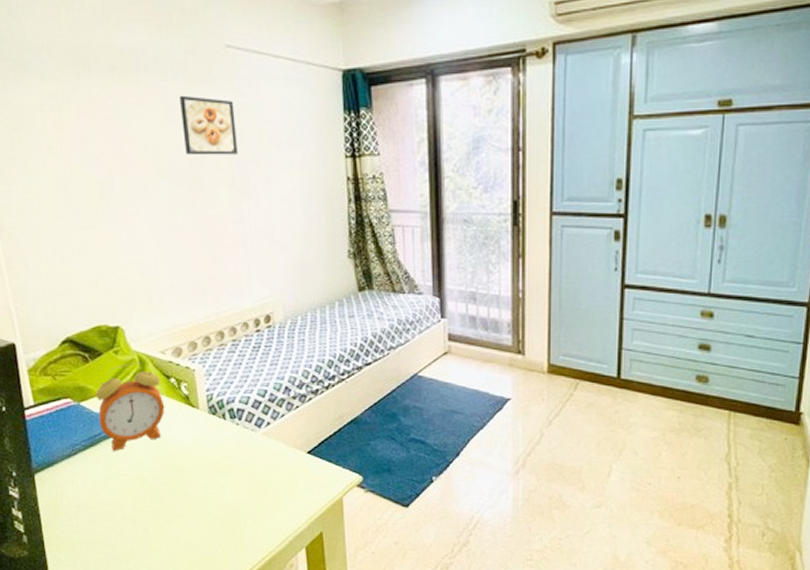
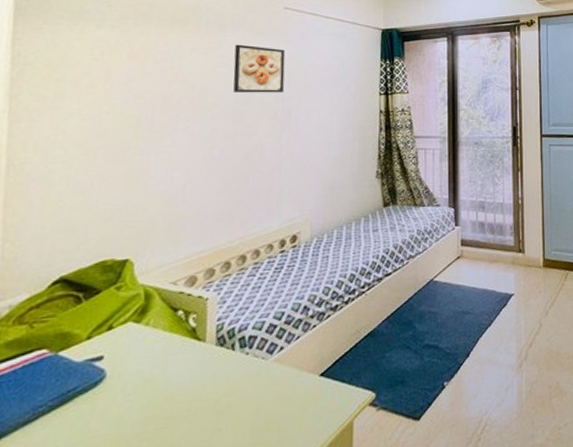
alarm clock: present [95,361,165,452] -> none [78,296,166,409]

